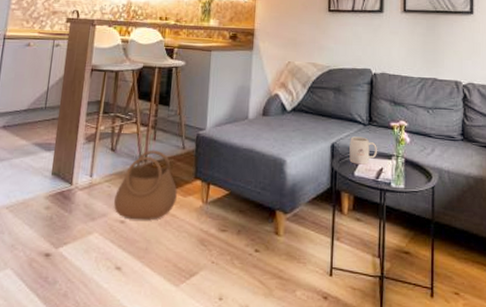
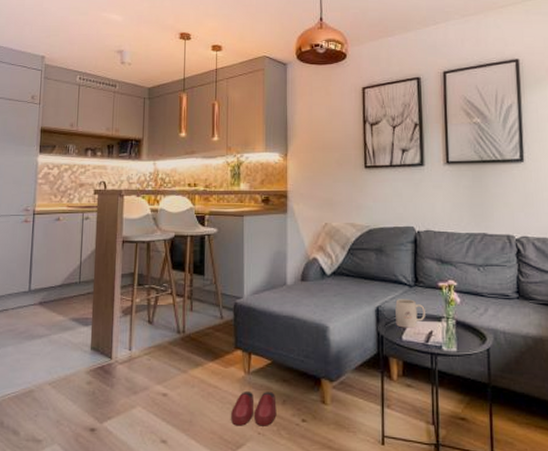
basket: present [114,149,177,219] -> none [155,320,218,391]
slippers: none [186,221,232,256] -> present [231,392,277,426]

